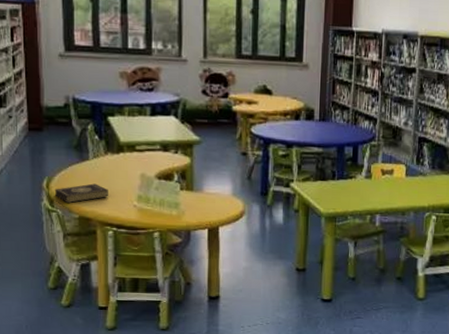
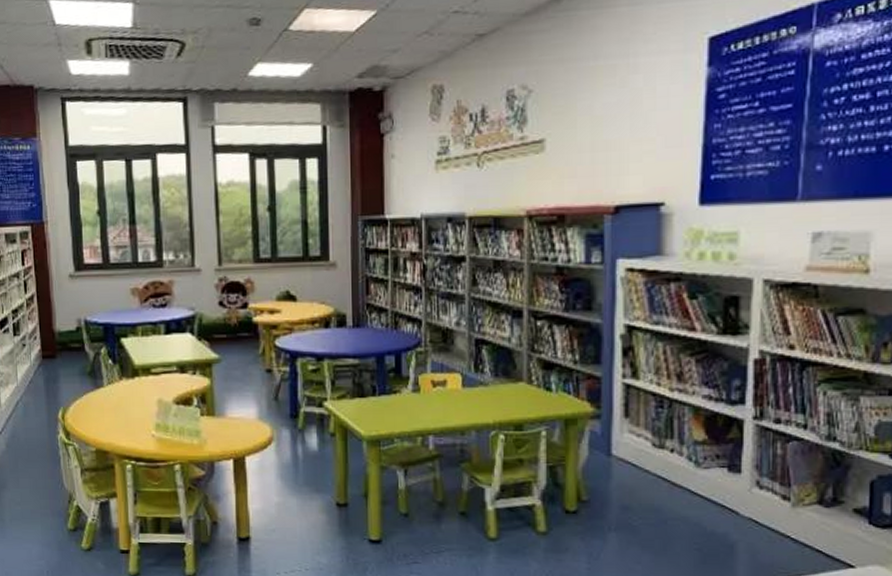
book: present [54,183,108,204] -> none [70,412,125,436]

